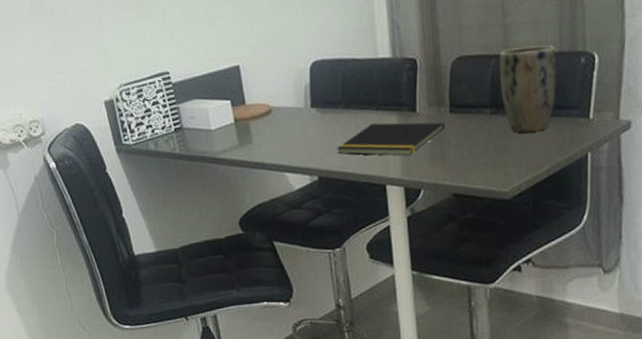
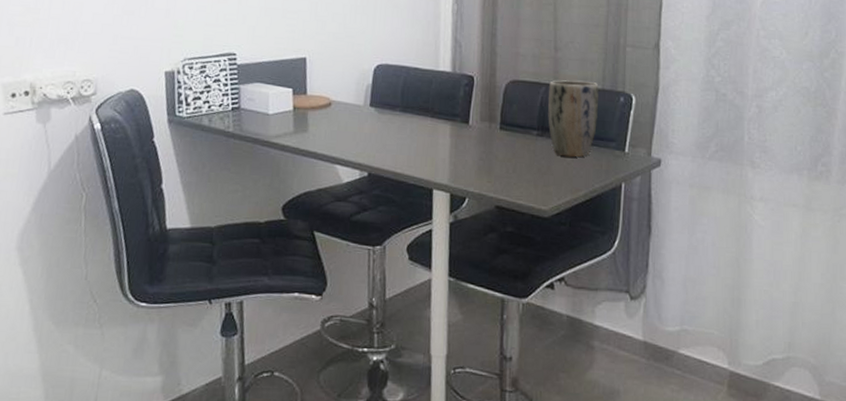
notepad: present [336,122,445,156] -> none [389,129,494,164]

